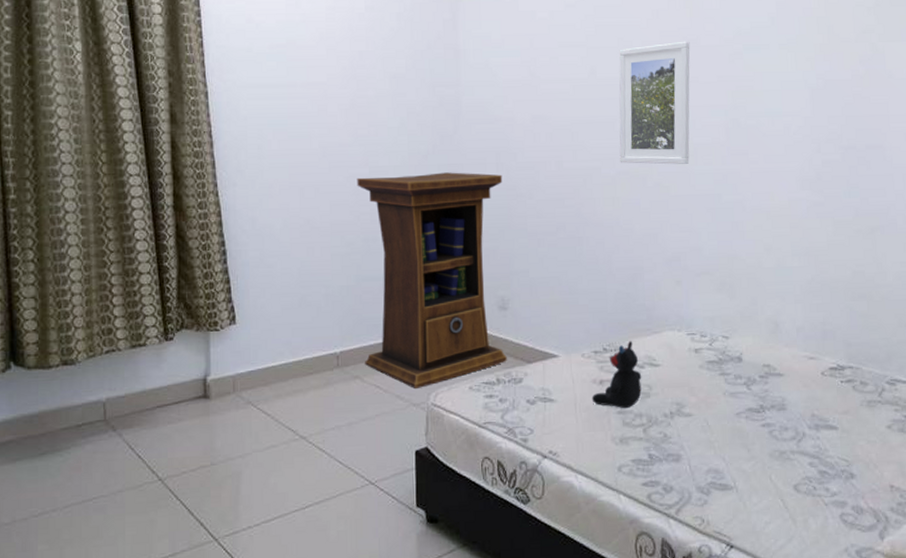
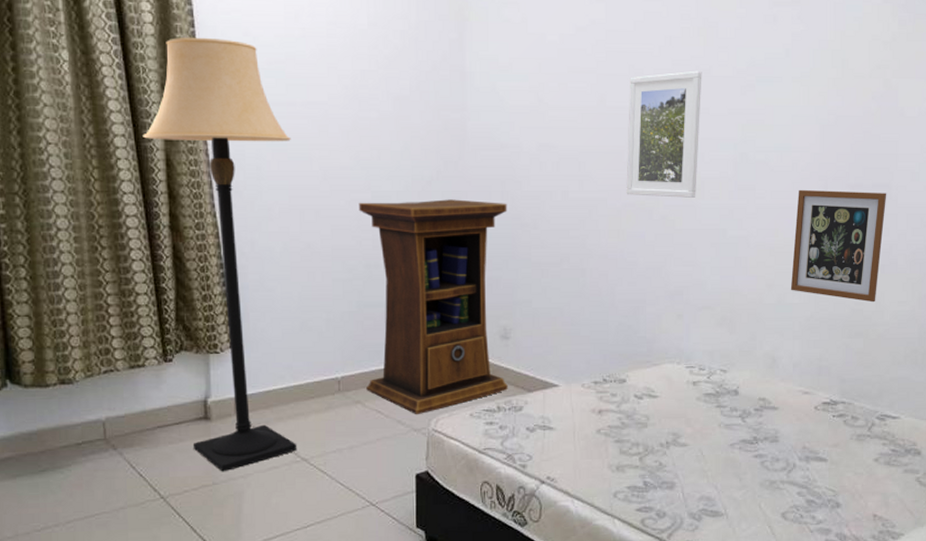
lamp: none [149,25,296,452] -> present [143,37,297,472]
teddy bear: present [591,341,642,409] -> none [590,373,640,438]
picture frame: none [789,152,881,264] -> present [790,189,887,303]

